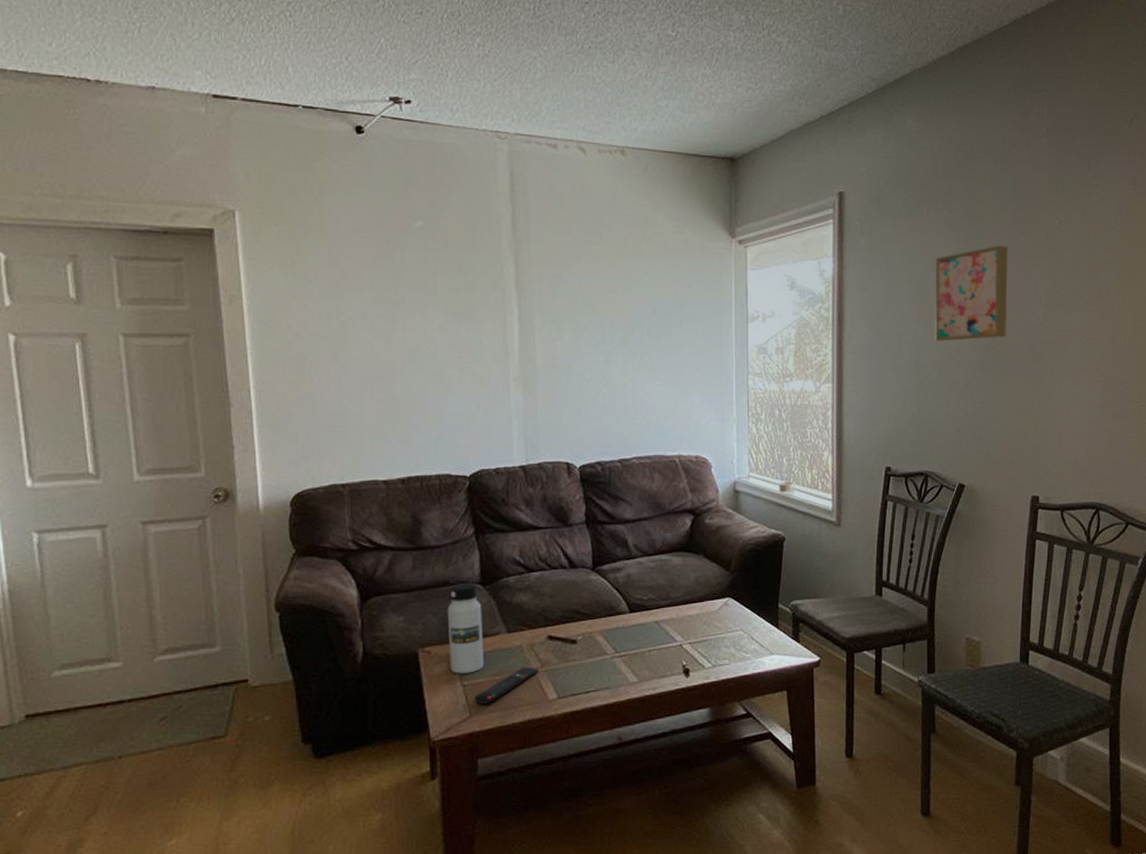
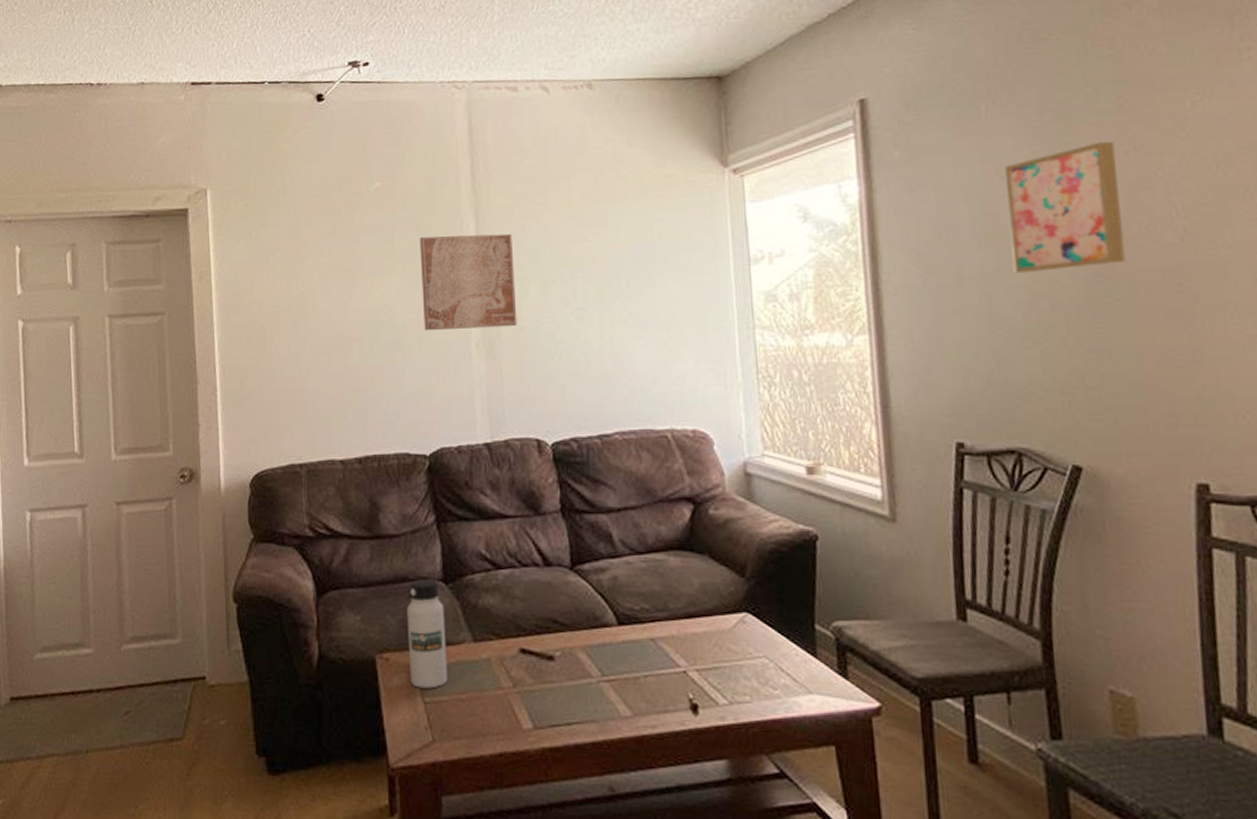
wall art: none [462,277,552,365] -> present [420,233,517,331]
remote control: present [475,667,539,704] -> none [438,685,510,728]

